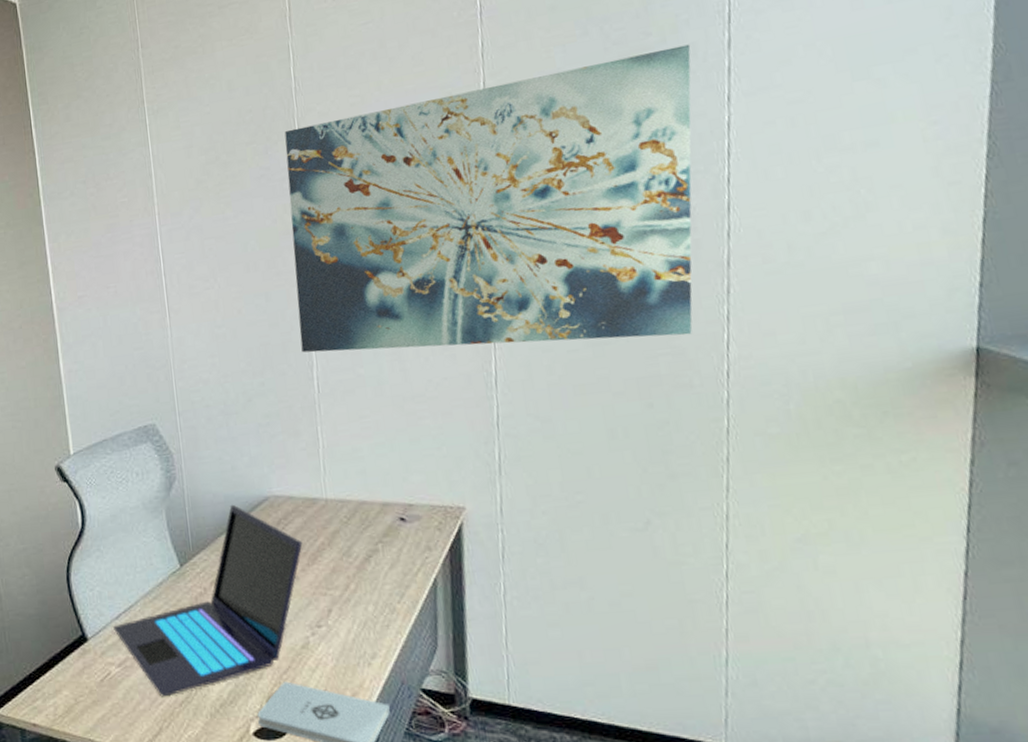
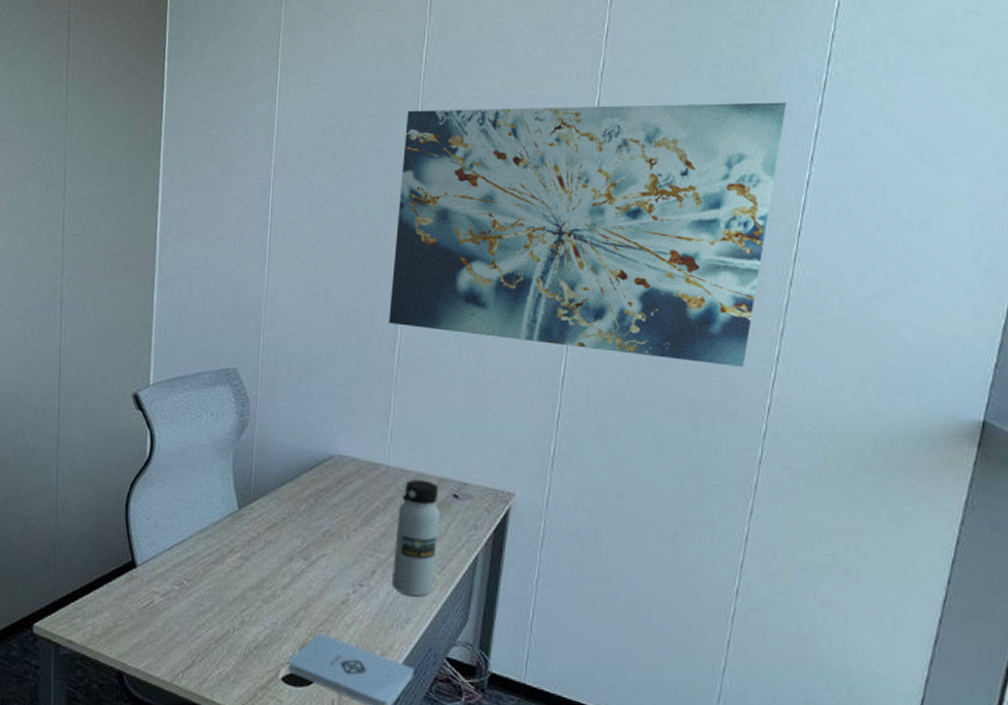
laptop: present [113,504,303,697] -> none [164,457,359,632]
water bottle: none [345,507,395,630] -> present [392,479,440,596]

